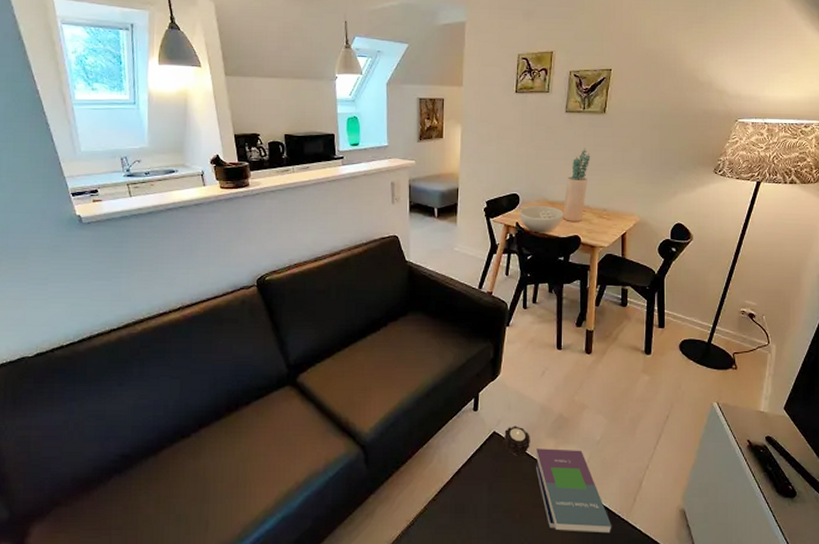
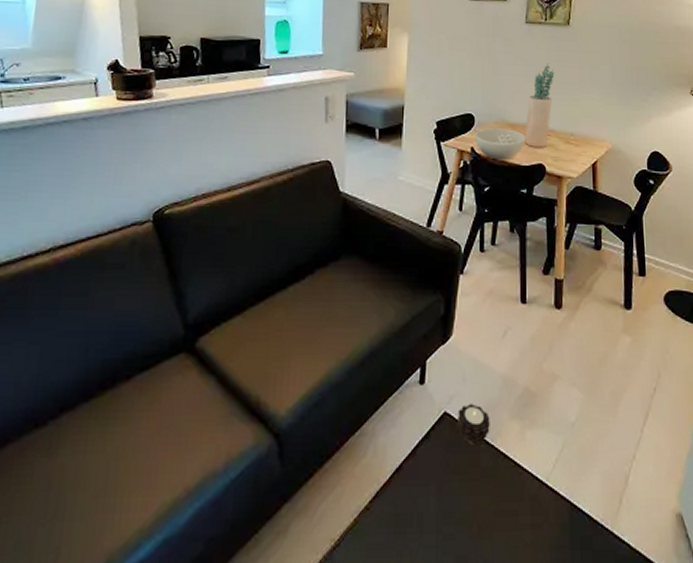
books: present [535,448,612,533] -> none [496,434,594,550]

